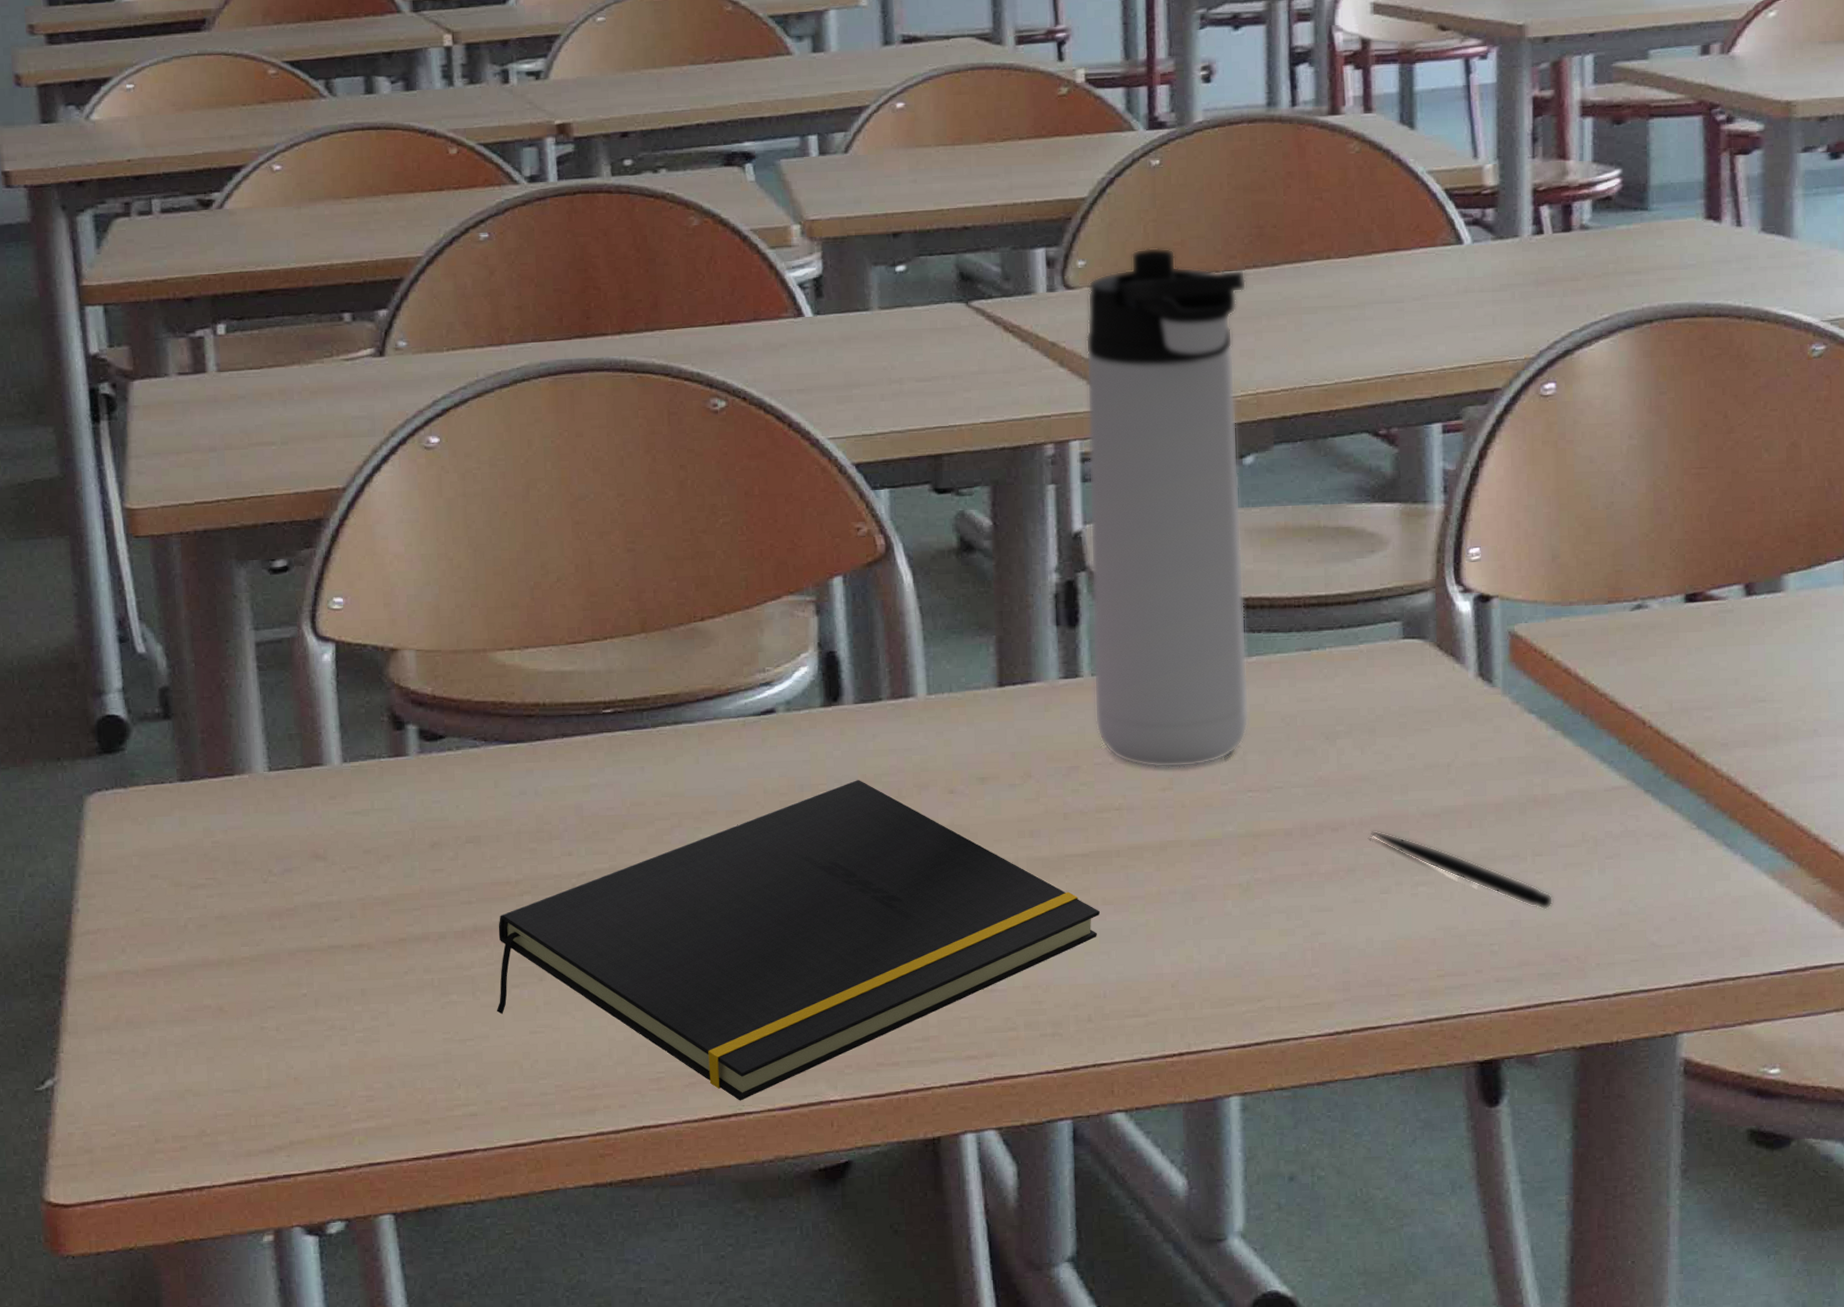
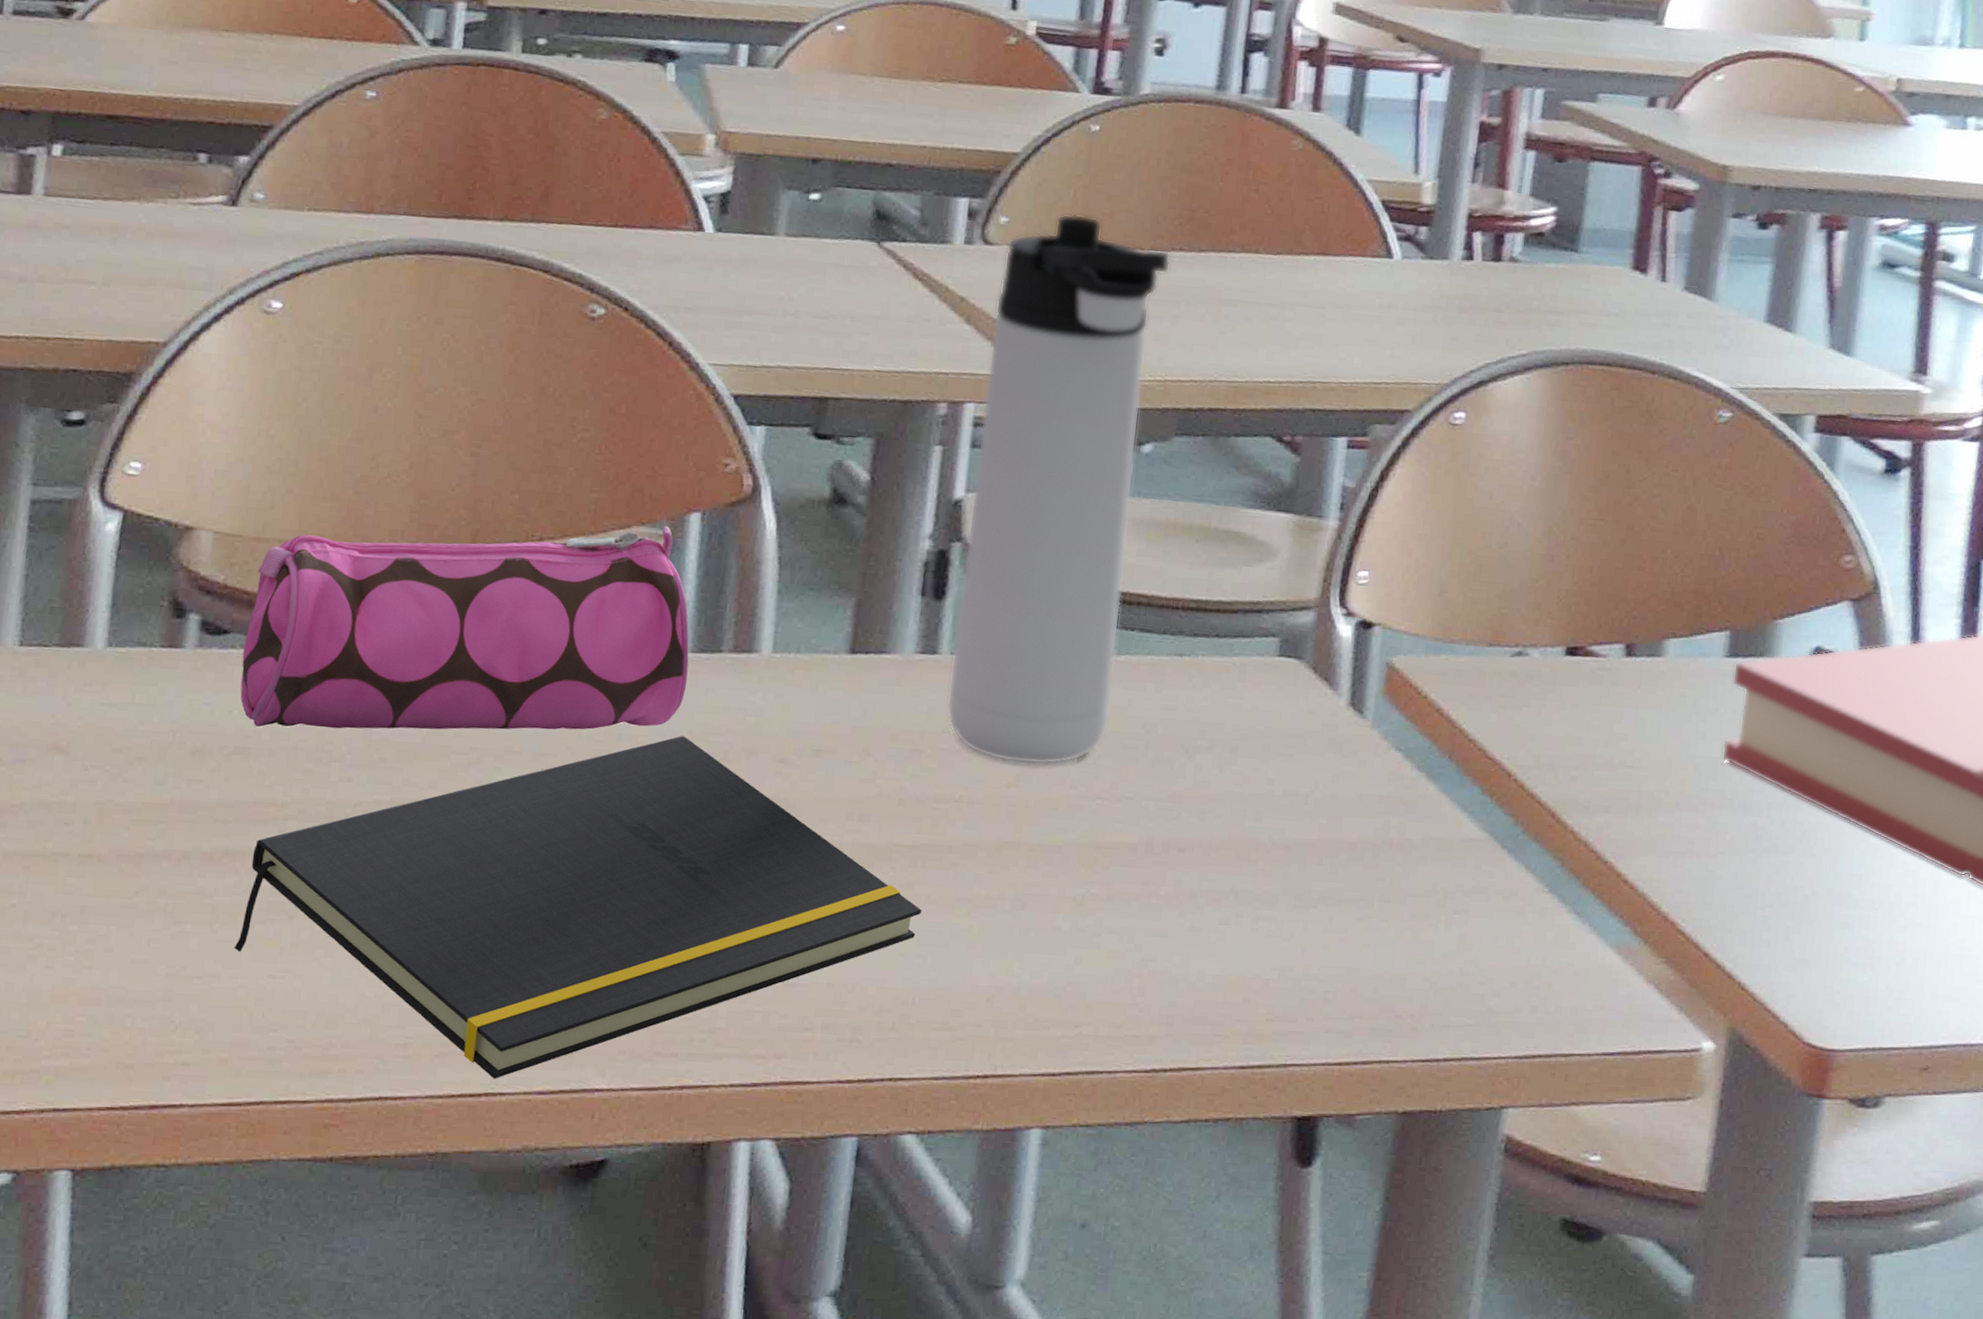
pencil case: none [459,591,855,817] -> present [240,525,689,730]
pen: present [1371,830,1554,910] -> none [1217,855,1396,961]

